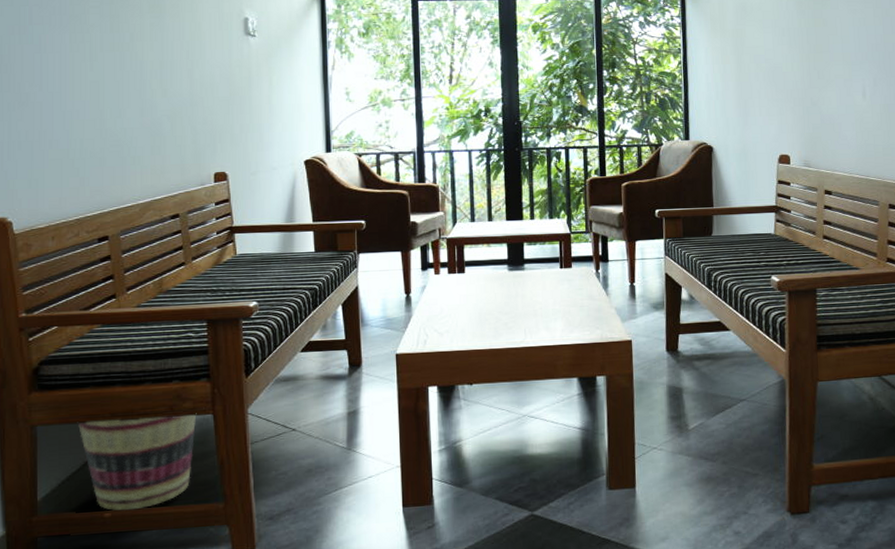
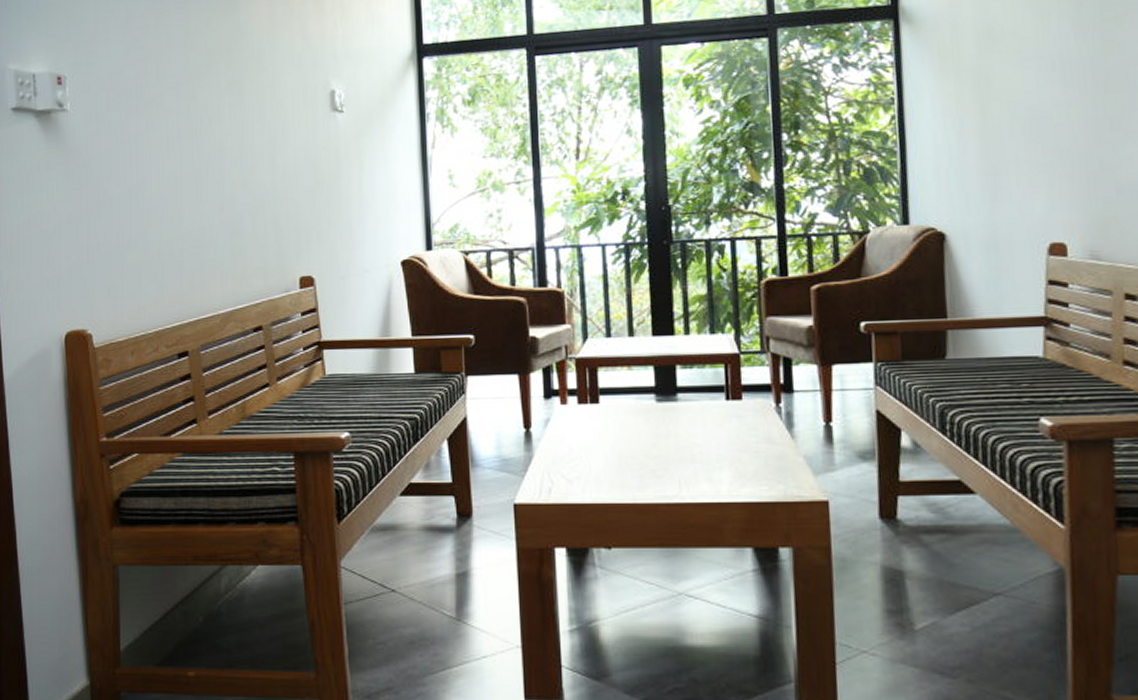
basket: present [77,413,197,511] -> none [159,562,284,671]

